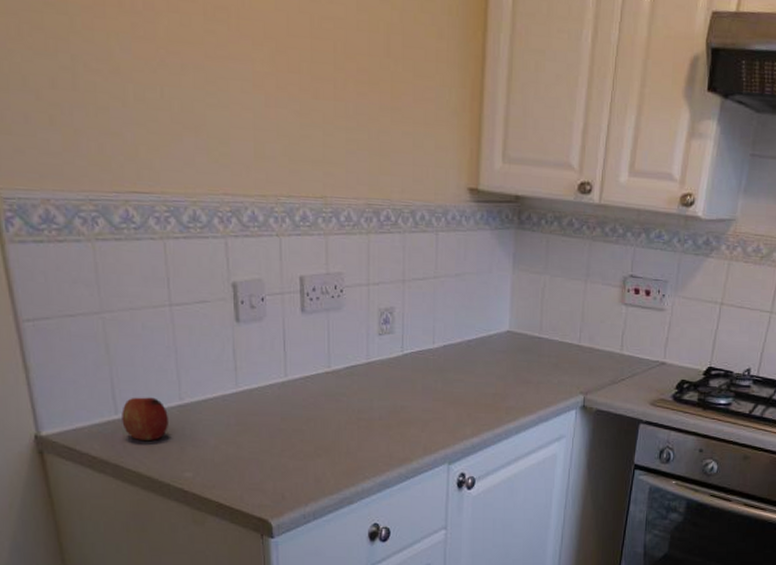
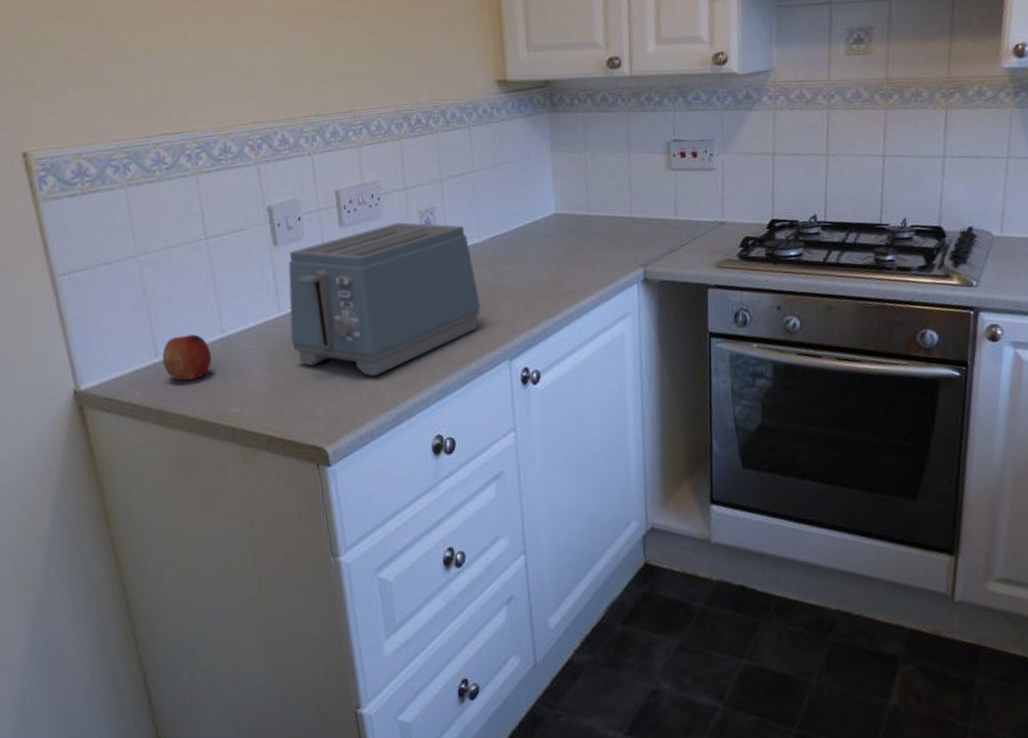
toaster: none [246,317,428,462] -> present [288,222,481,377]

